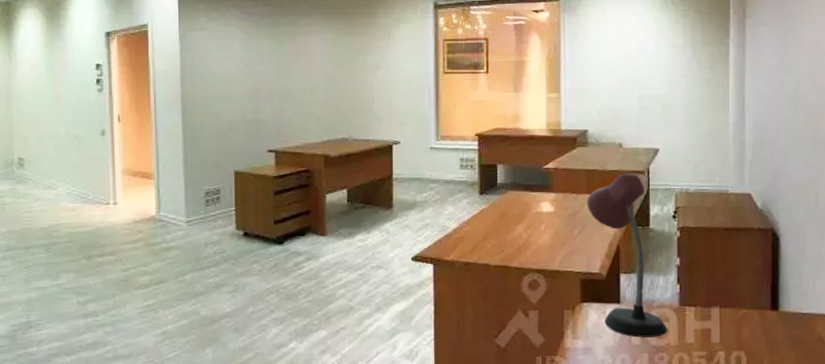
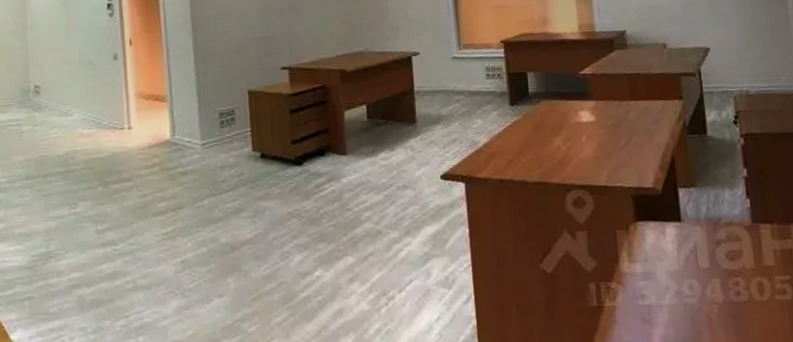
desk lamp: present [587,173,668,338] -> none [631,75,741,260]

